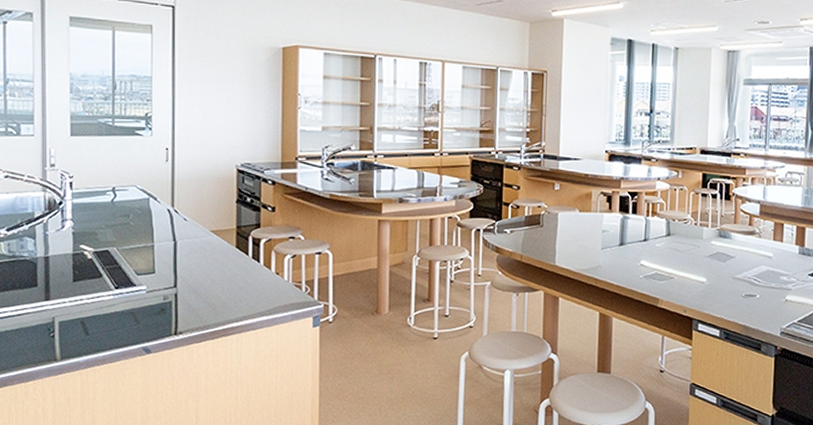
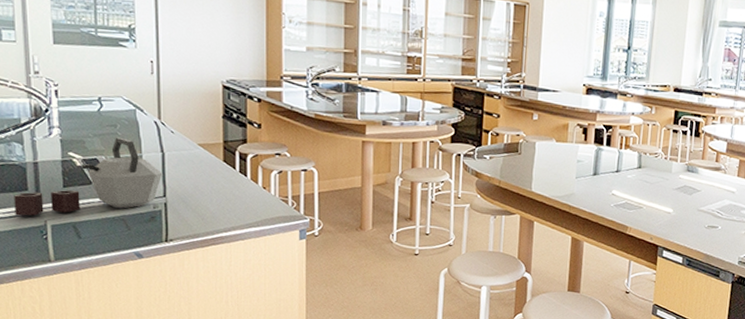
kettle: none [23,227,174,313] -> present [14,137,163,216]

